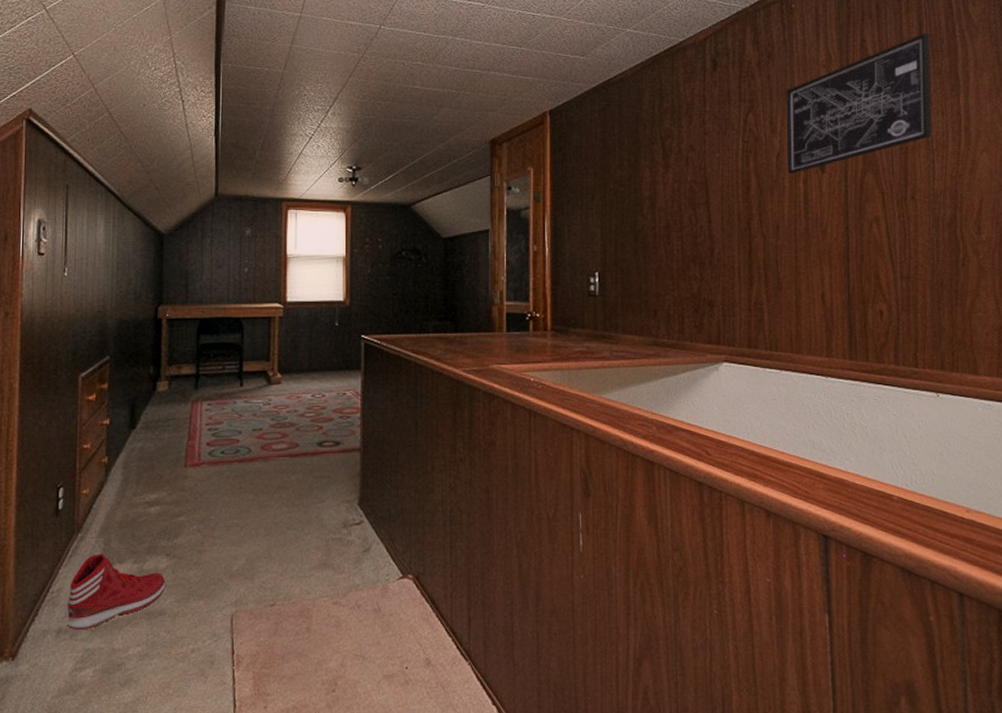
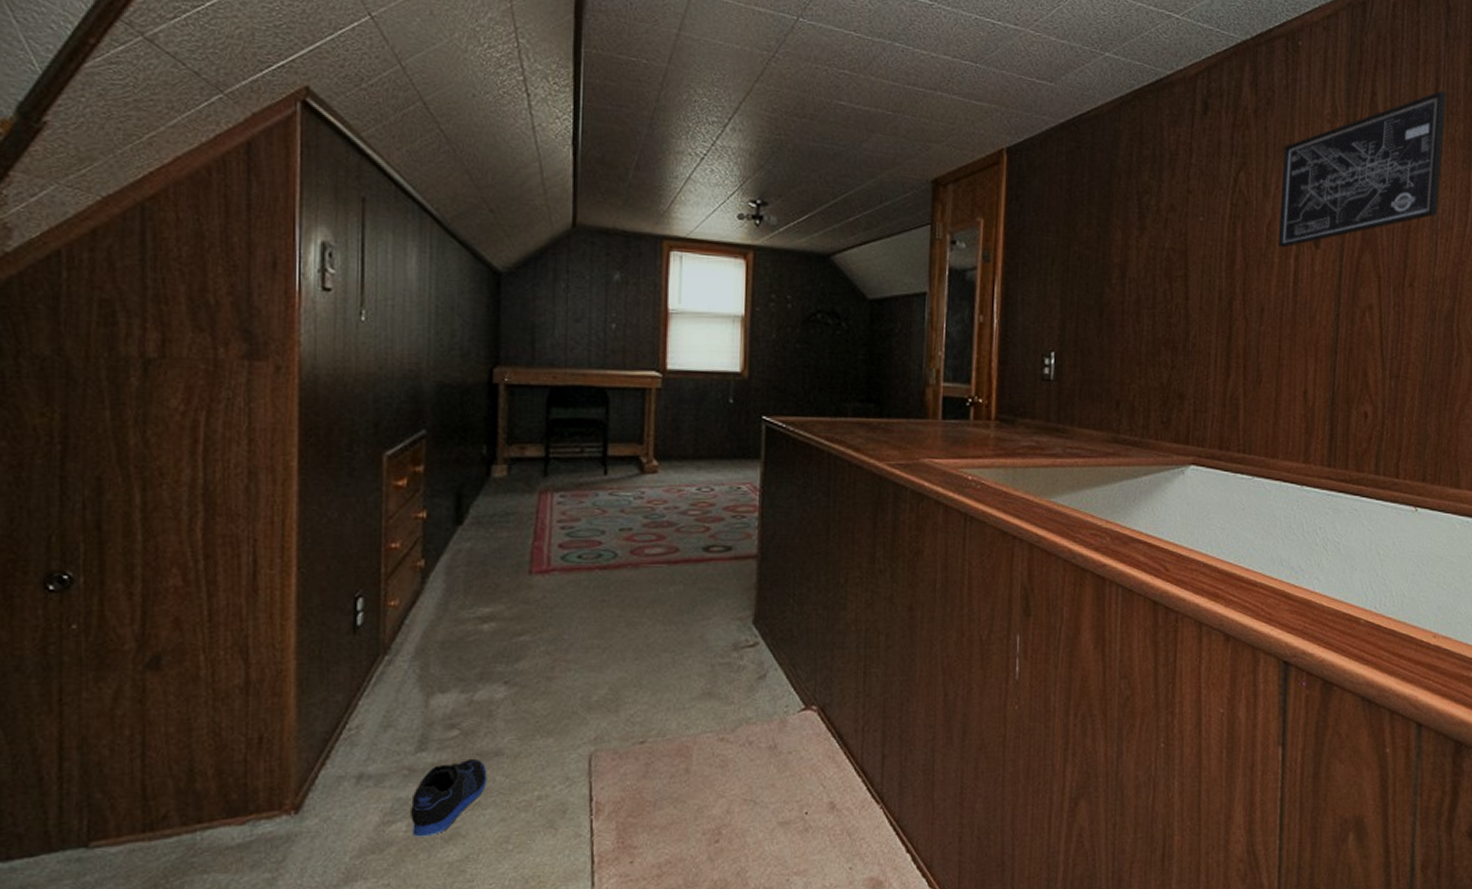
sneaker: present [66,553,166,631] -> none [369,681,504,776]
sneaker: none [96,617,153,682] -> present [411,758,487,837]

